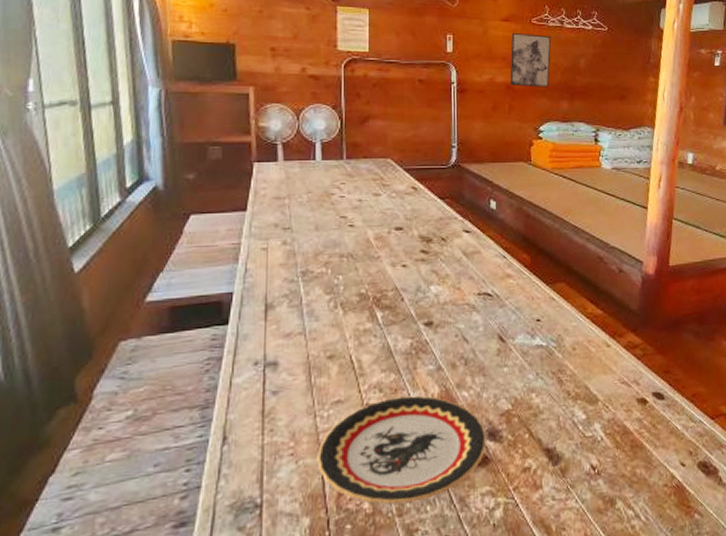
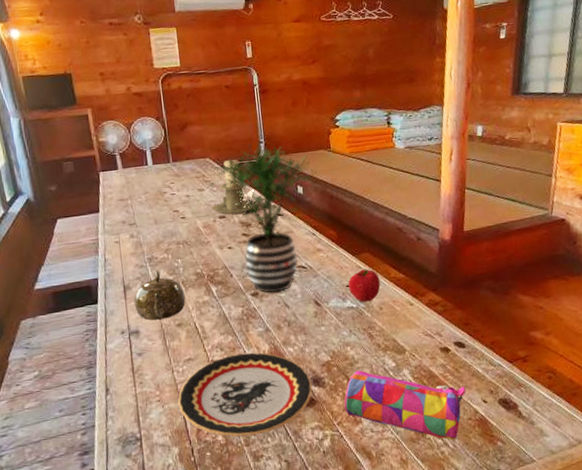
teapot: none [276,286,343,350] -> present [134,269,186,321]
potted plant: none [386,150,513,324] -> present [208,145,317,294]
candle holder: none [387,164,444,226] -> present [211,159,259,215]
wall art: present [510,33,552,88] -> none [303,30,342,82]
pencil case: none [523,423,663,512] -> present [344,370,466,440]
fruit: none [539,301,575,341] -> present [348,269,381,303]

